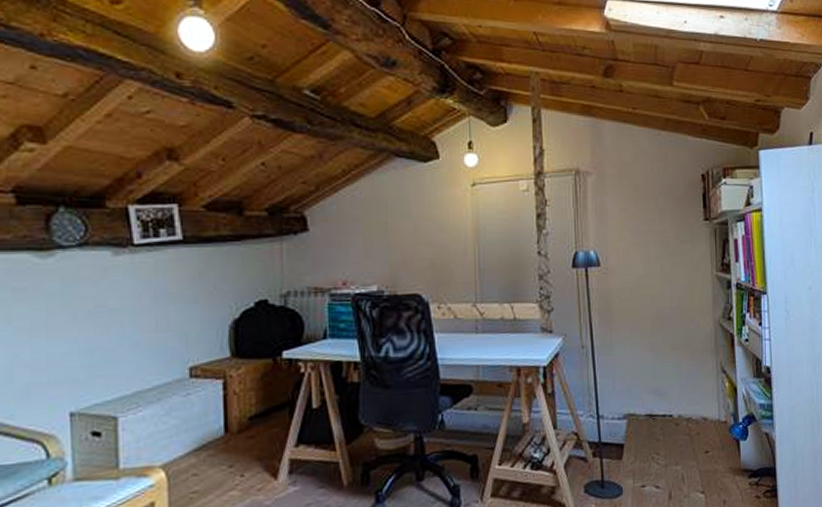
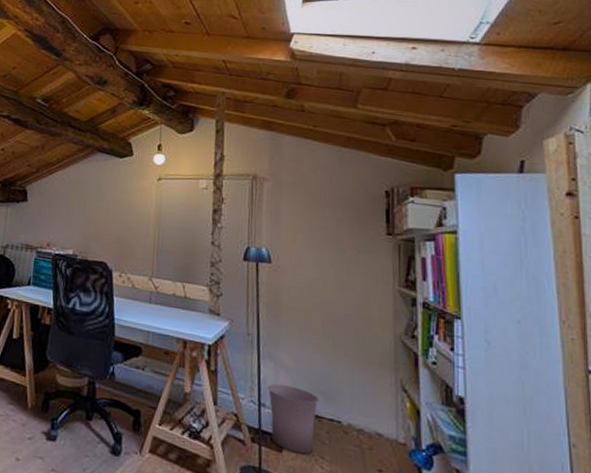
waste bin: none [604,391,652,457] -> present [267,383,319,455]

